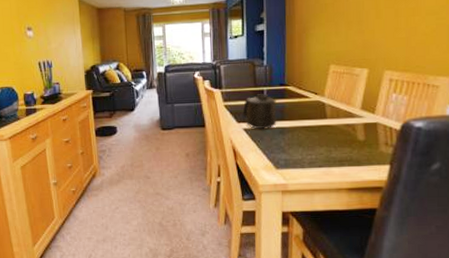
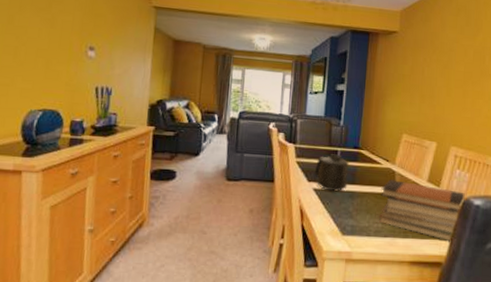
book stack: none [312,111,404,166] -> present [379,180,465,242]

